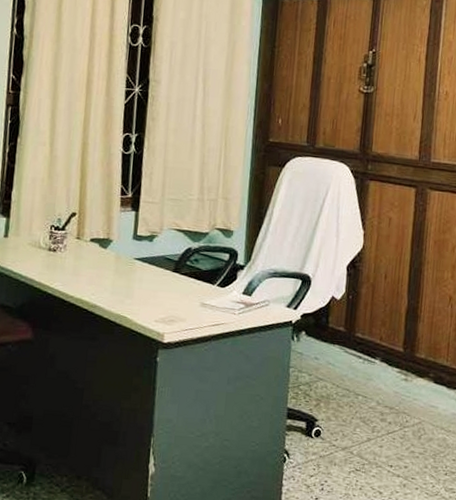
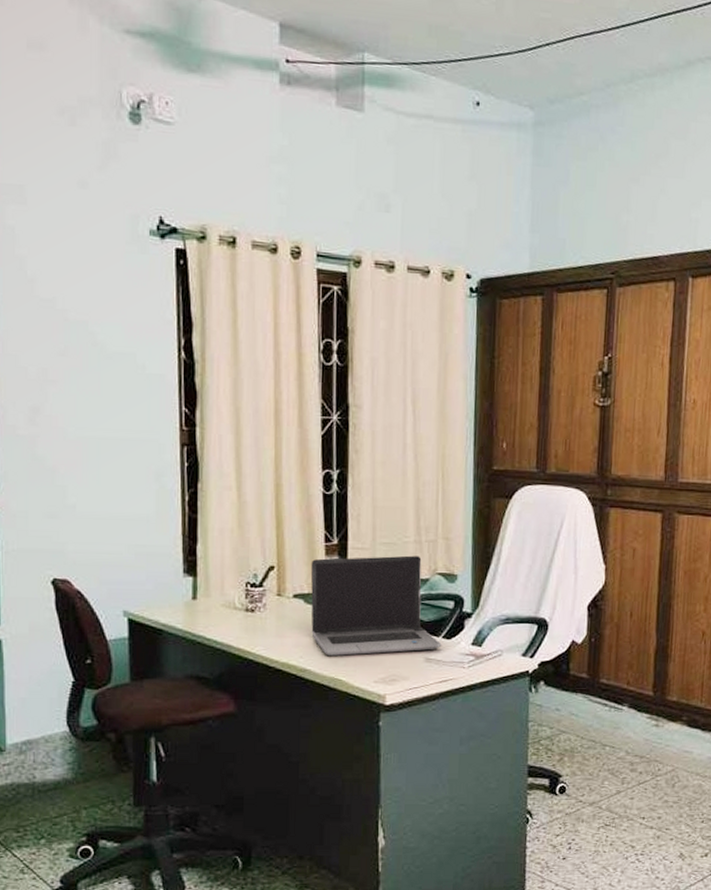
laptop computer: none [103,209,216,296] -> present [310,555,442,657]

